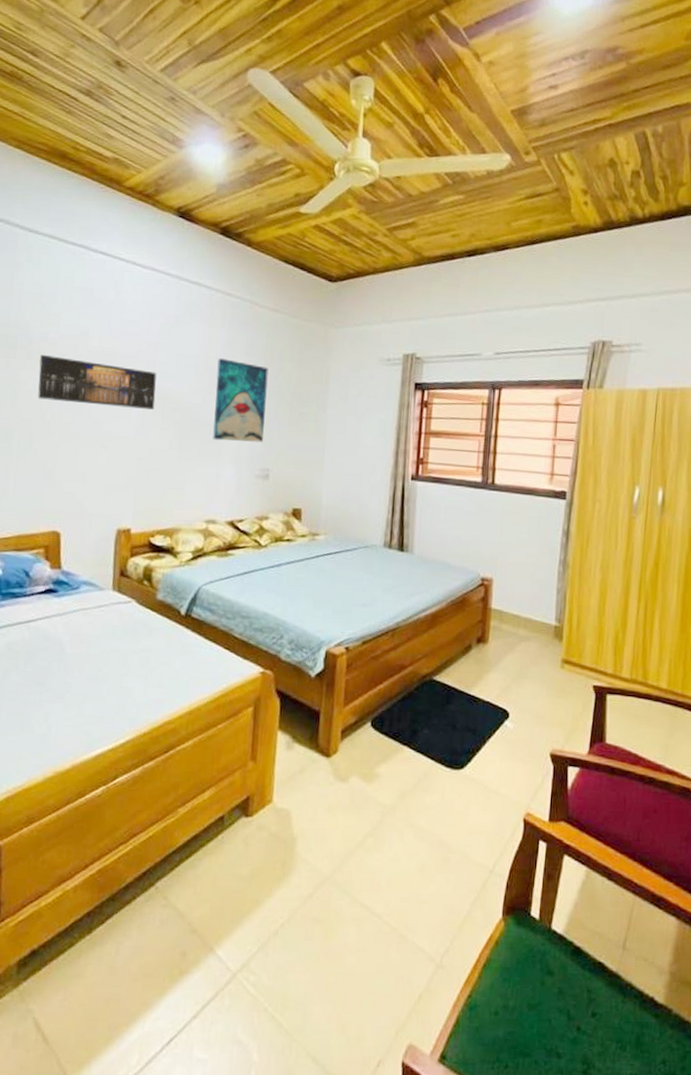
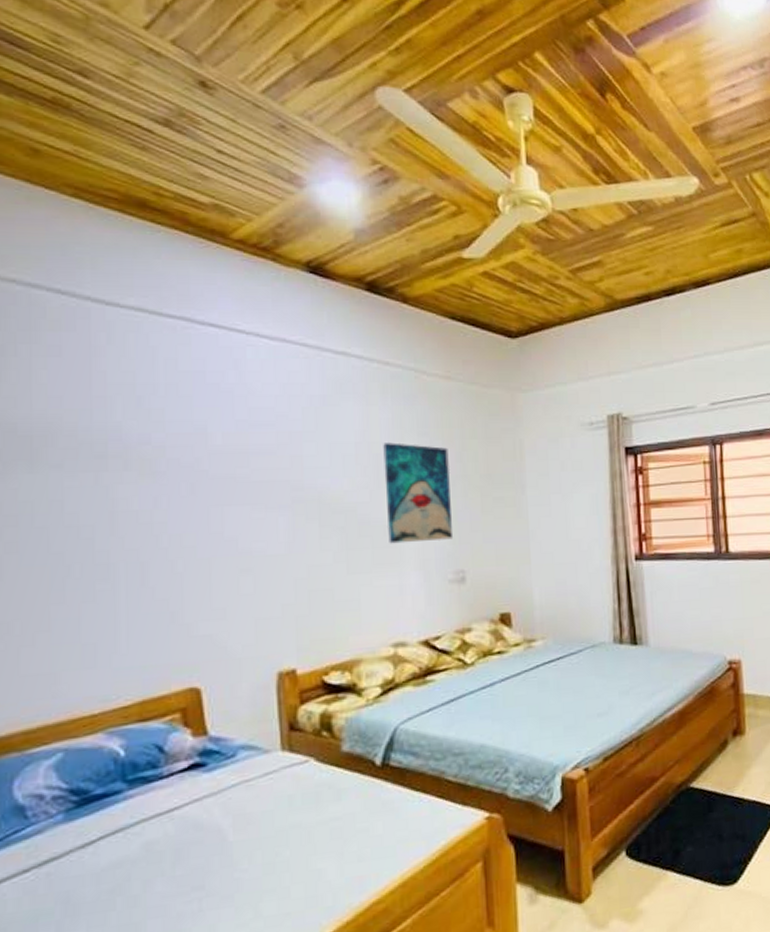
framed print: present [38,354,157,410] -> none [143,462,308,521]

